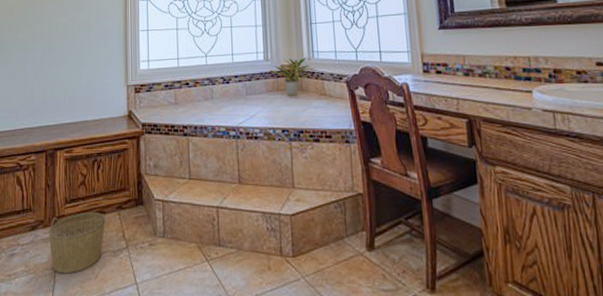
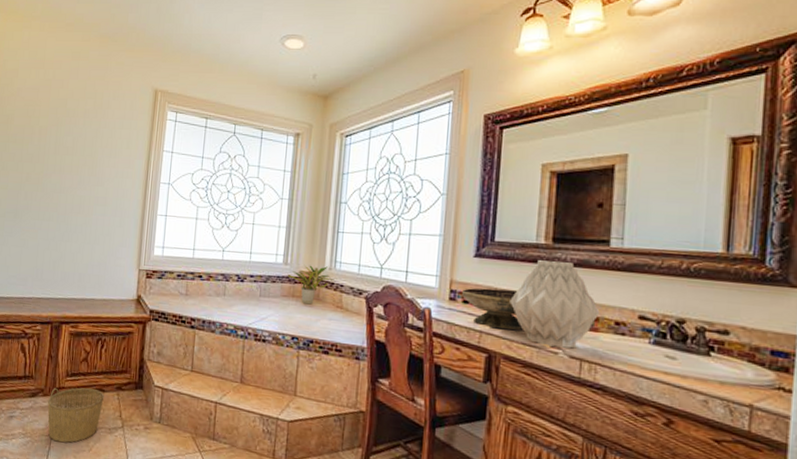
decorative bowl: none [433,55,496,94] -> present [461,288,523,331]
vase: none [478,21,562,104] -> present [510,260,600,349]

